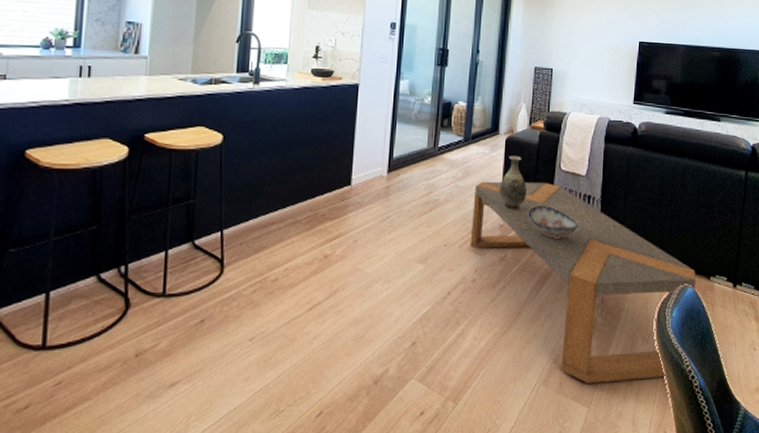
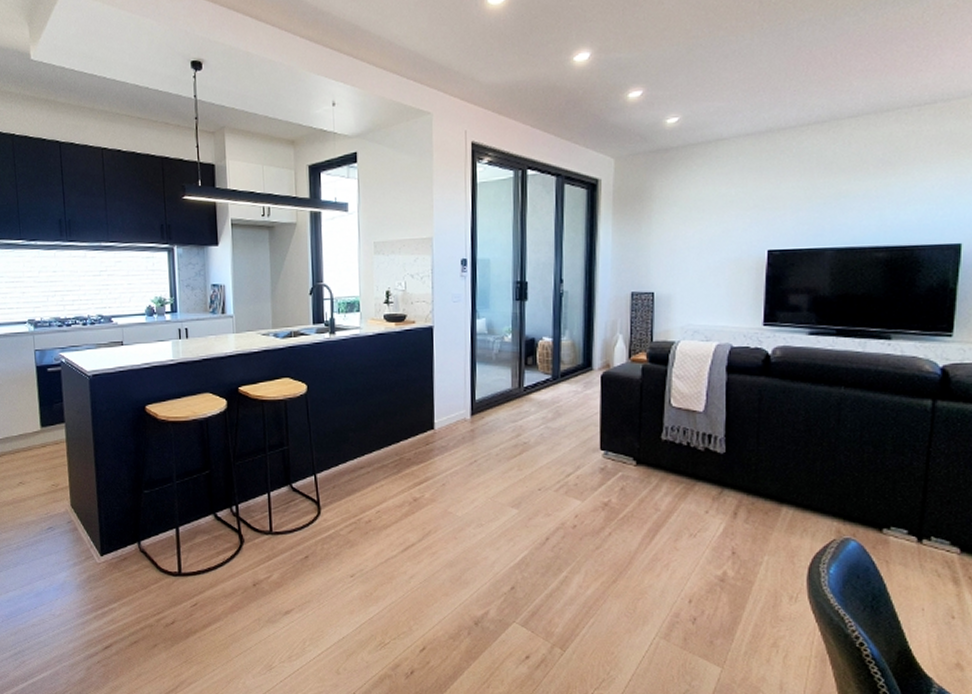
coffee table: present [470,181,696,384] -> none [567,421,862,642]
vase: present [499,155,527,210] -> none [597,392,630,452]
decorative bowl: present [529,206,579,238] -> none [635,447,698,483]

